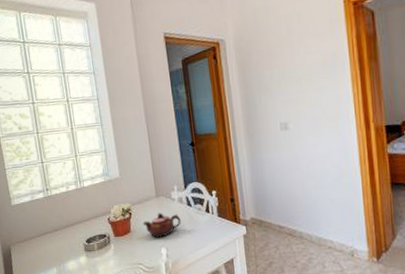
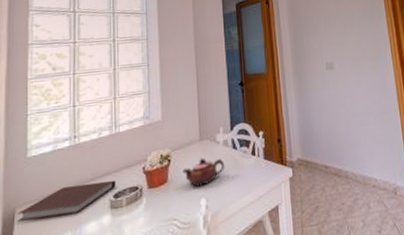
notebook: none [12,228,87,256] -> present [17,180,116,222]

